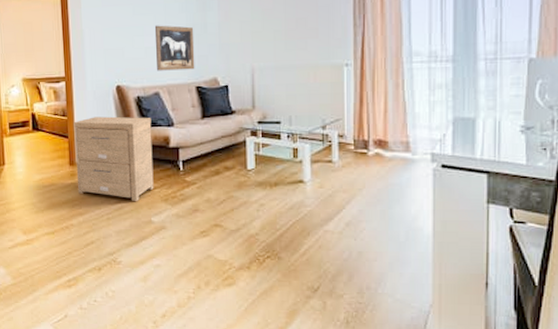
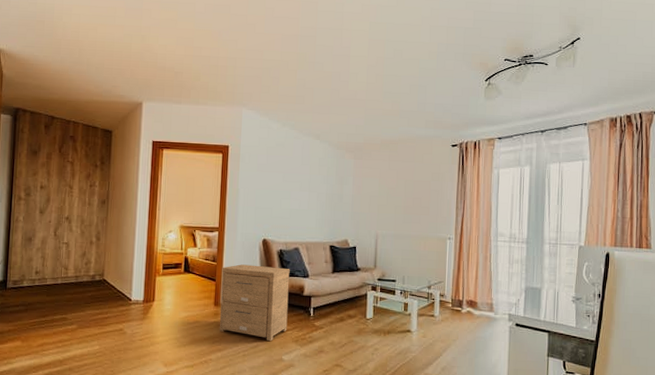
wall art: present [154,25,195,71] -> none [299,192,332,231]

